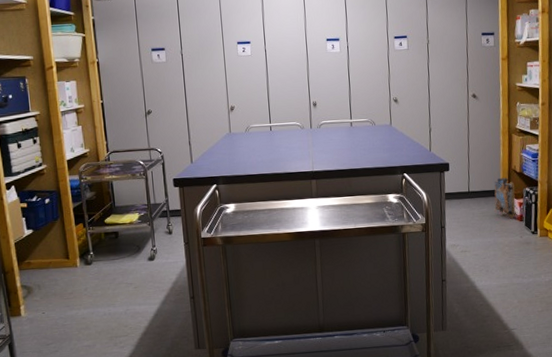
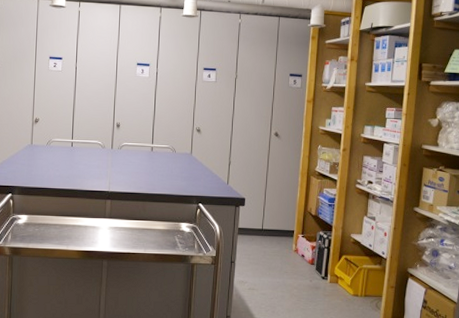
cardboard box: present [494,177,517,219] -> none [287,218,309,261]

